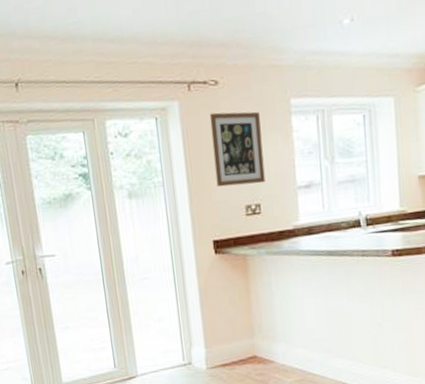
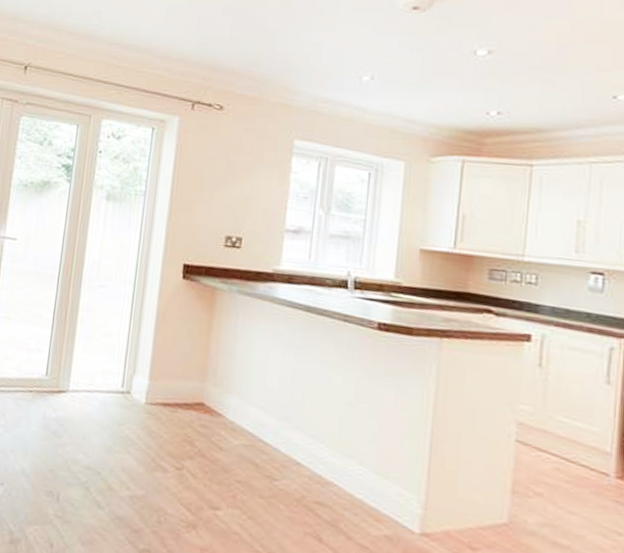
wall art: present [209,111,265,187] -> none [200,135,259,217]

